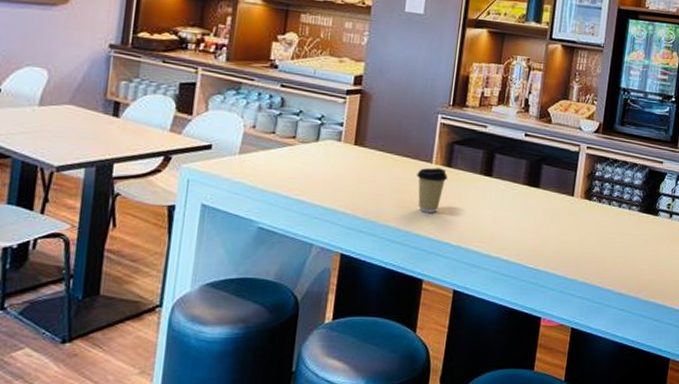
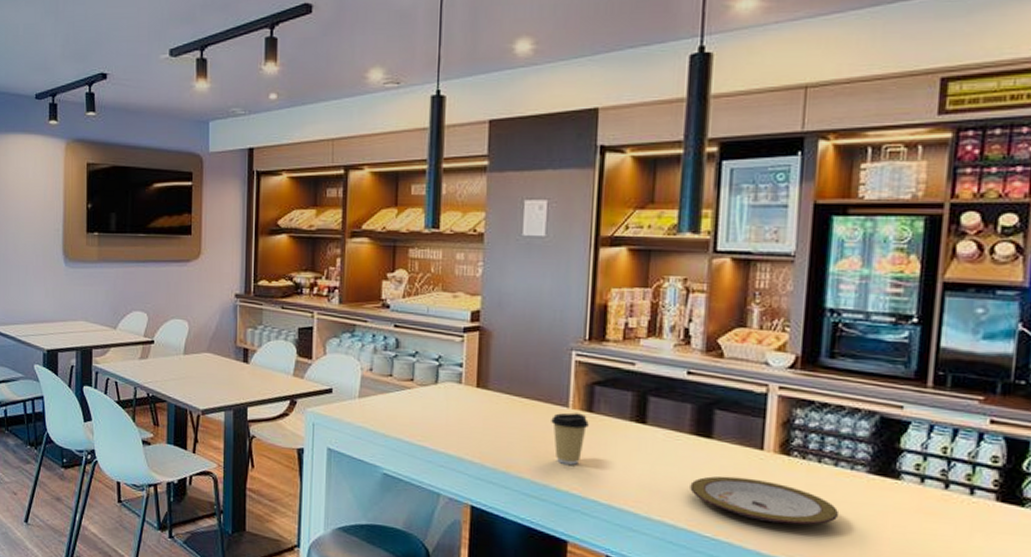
plate: none [520,218,620,254] -> present [690,476,839,525]

